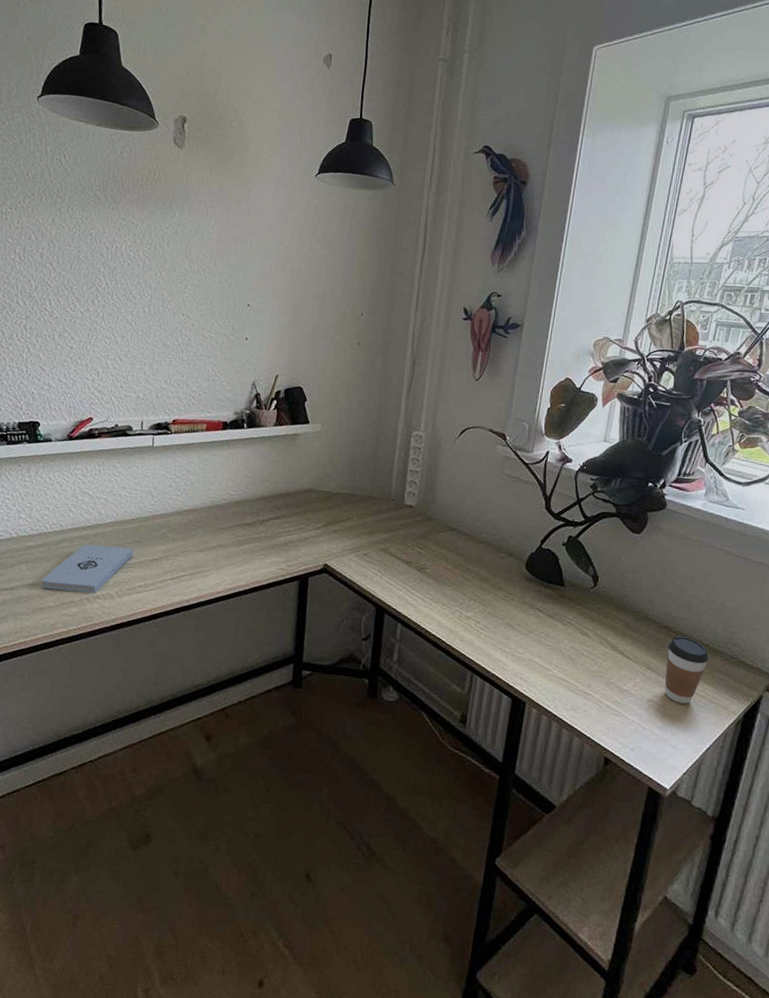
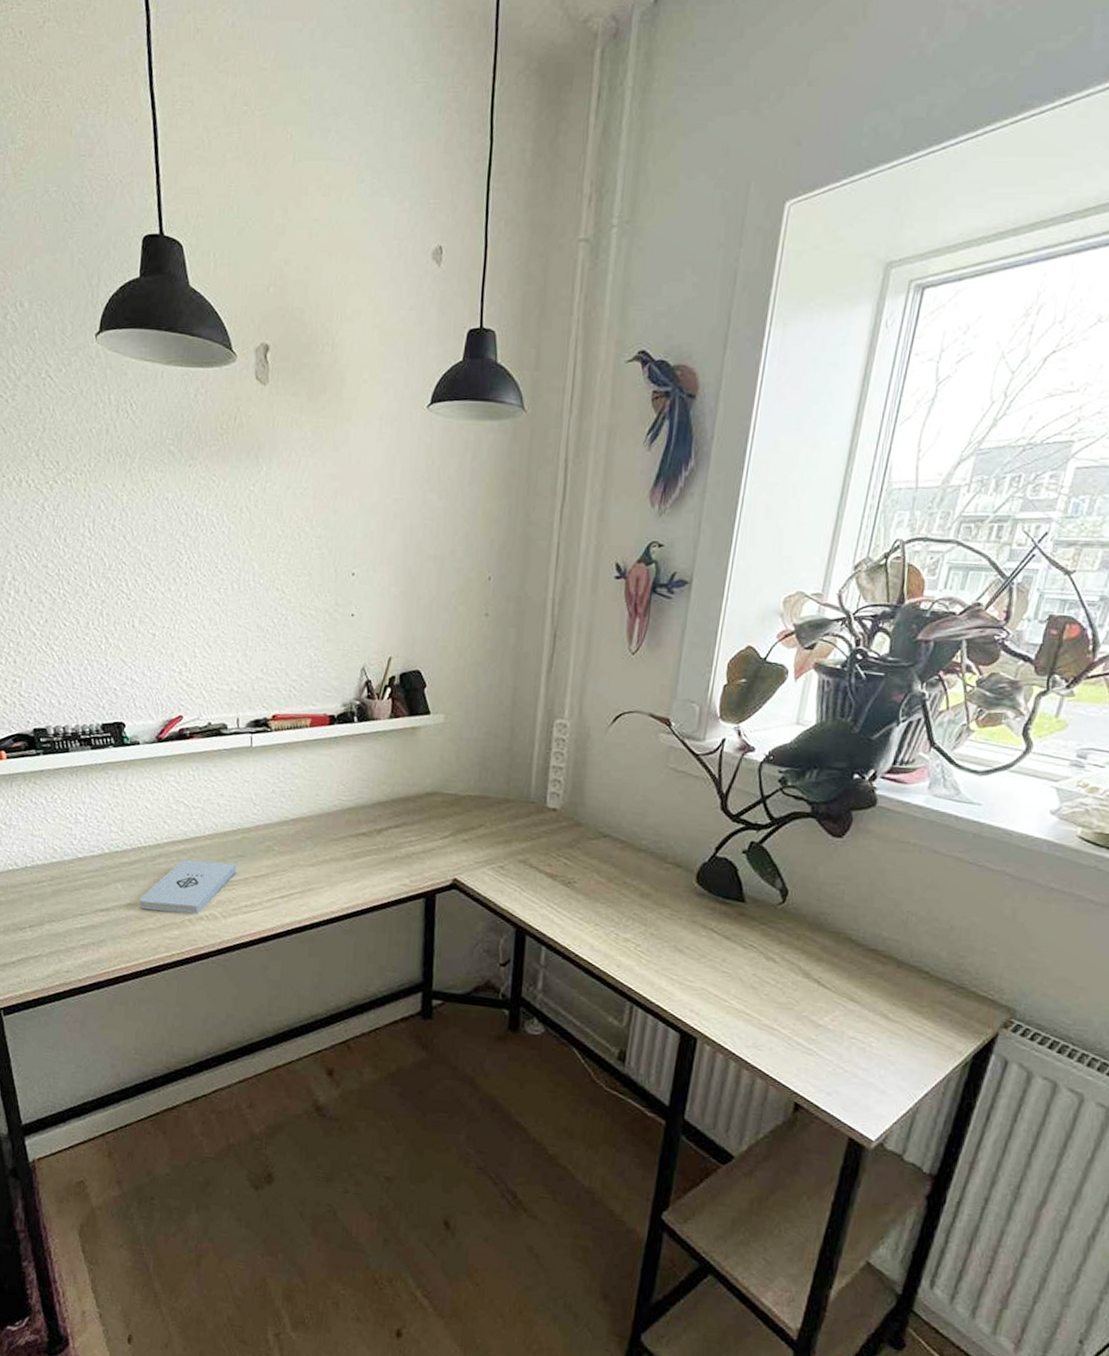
coffee cup: present [665,635,708,704] -> none [871,960,929,1042]

